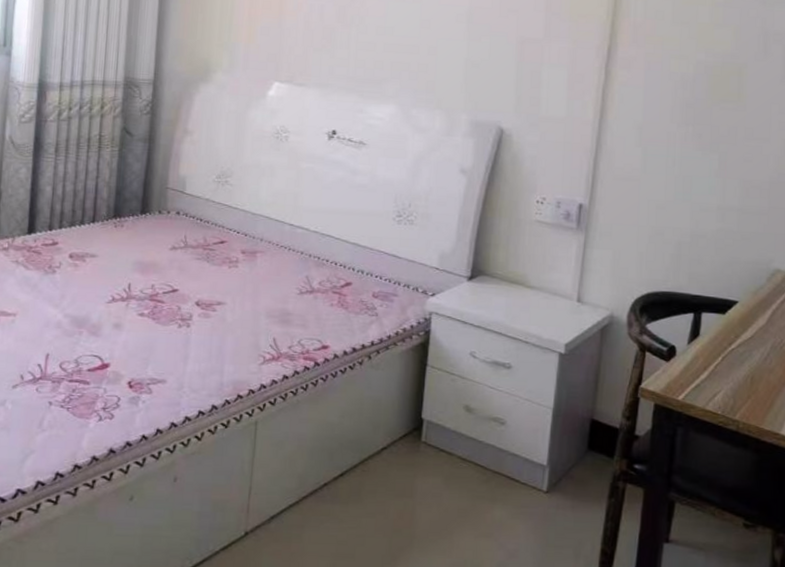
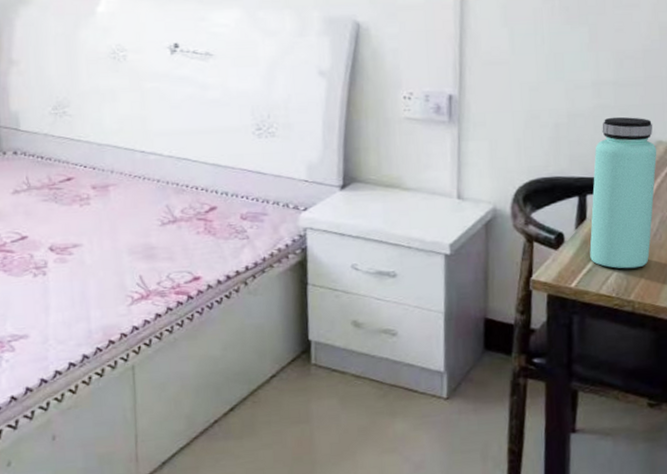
bottle: none [700,241,775,389] -> present [590,116,657,269]

